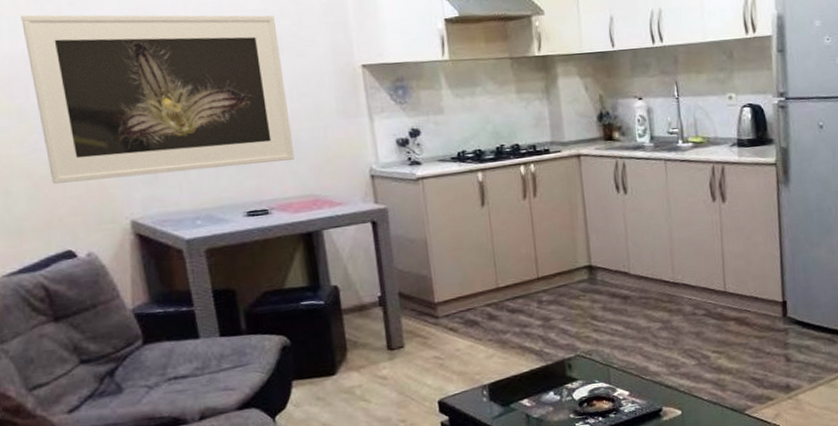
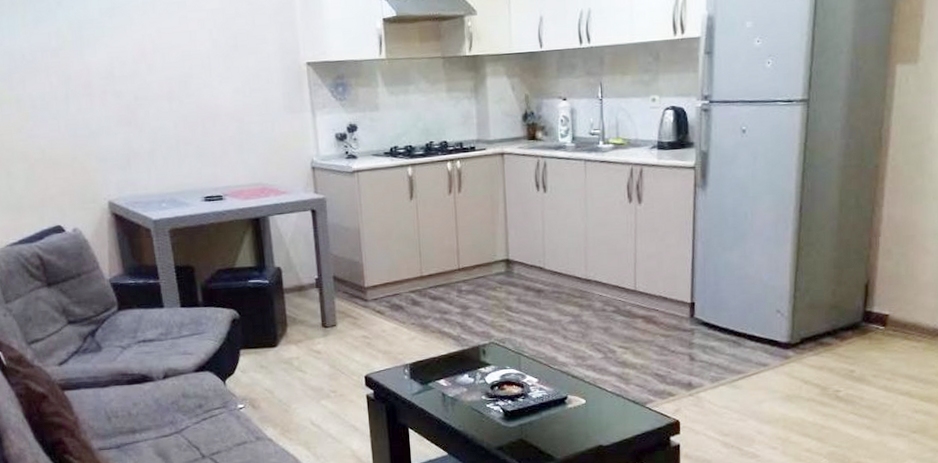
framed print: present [21,14,294,184] -> none [18,13,245,166]

